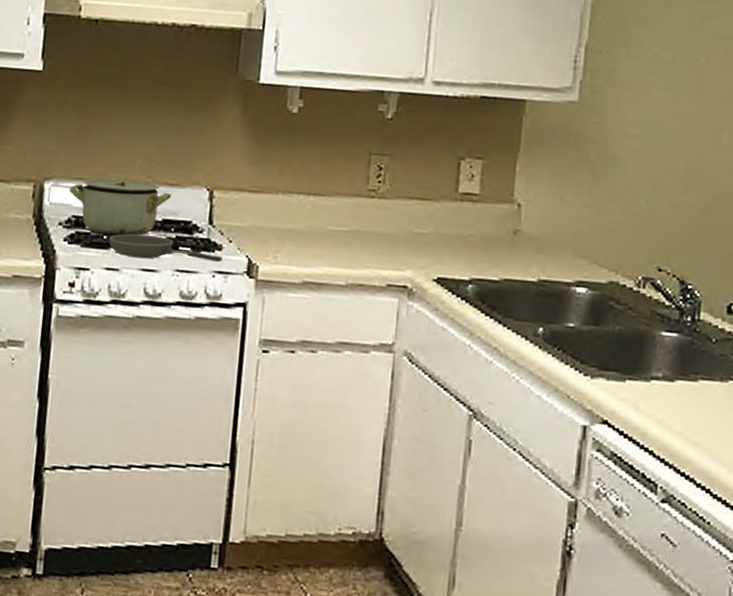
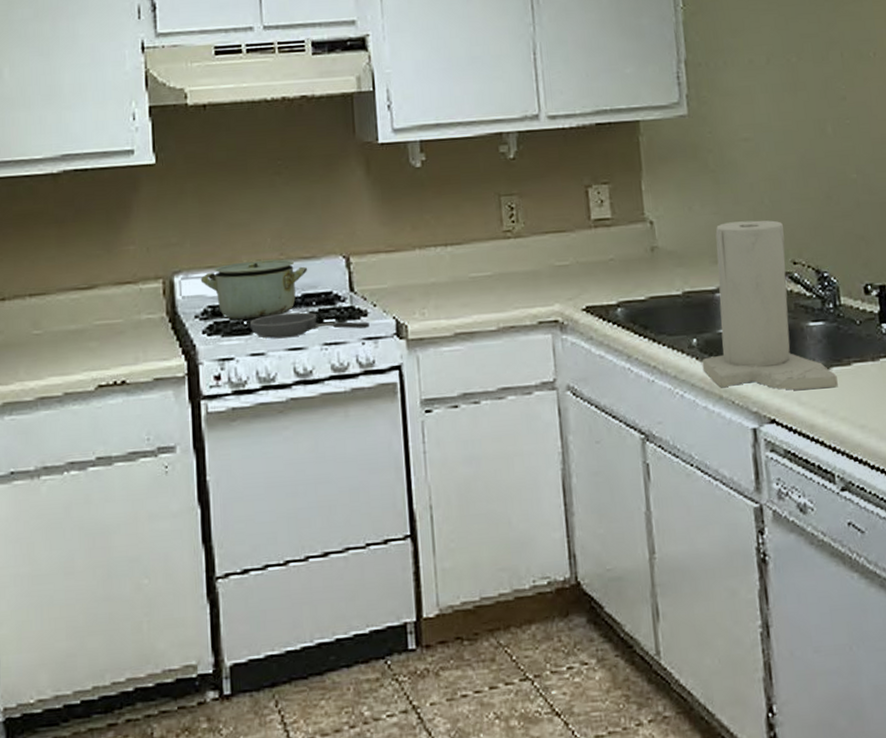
paper towel: none [543,217,680,401] -> present [702,220,838,390]

